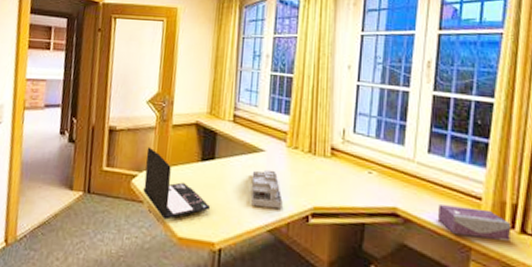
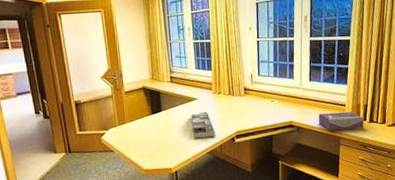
laptop: present [143,146,211,220] -> none [108,111,165,160]

